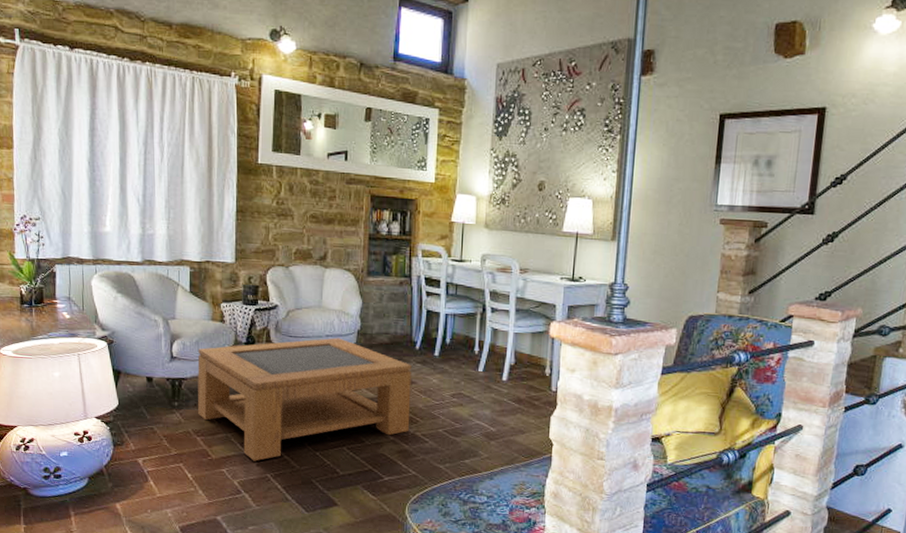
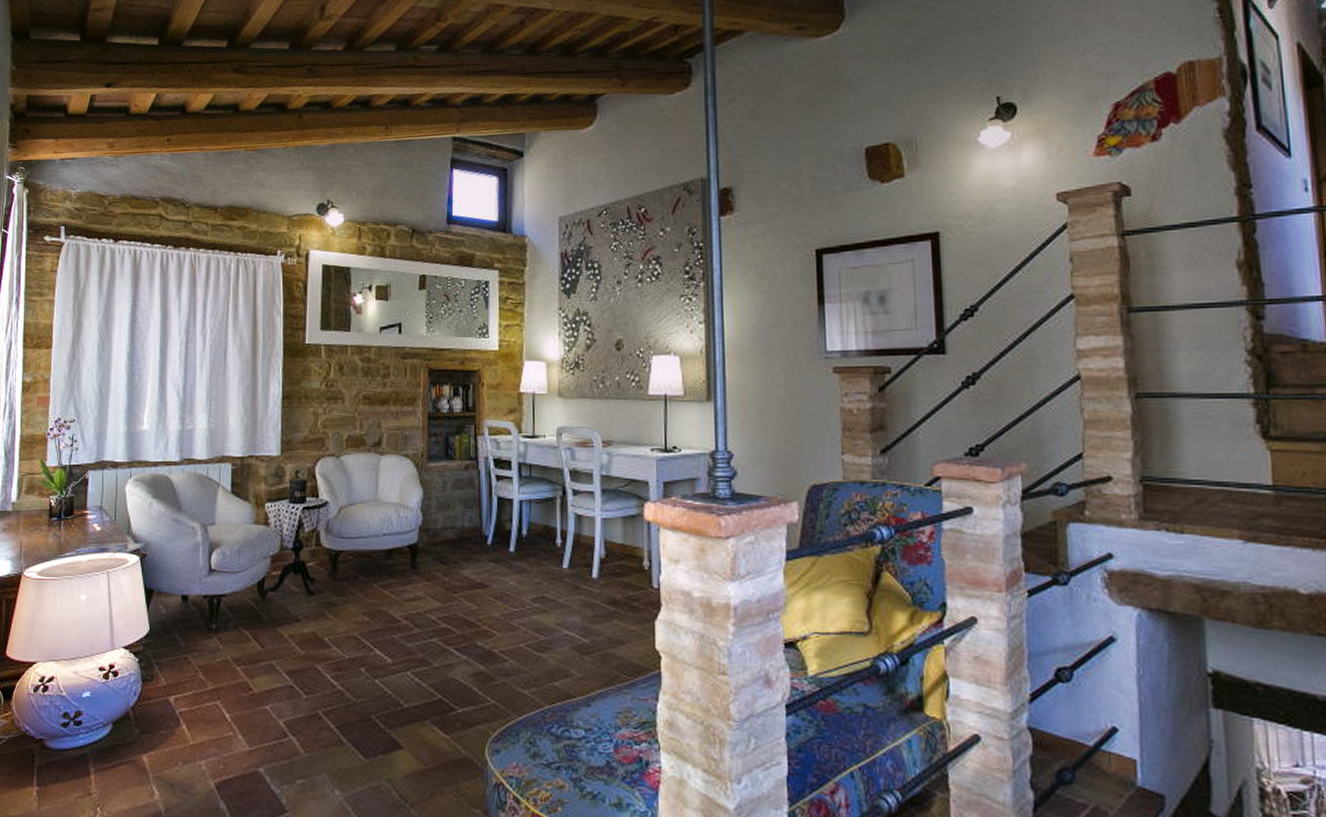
coffee table: present [197,337,412,461] -> none [238,536,485,695]

